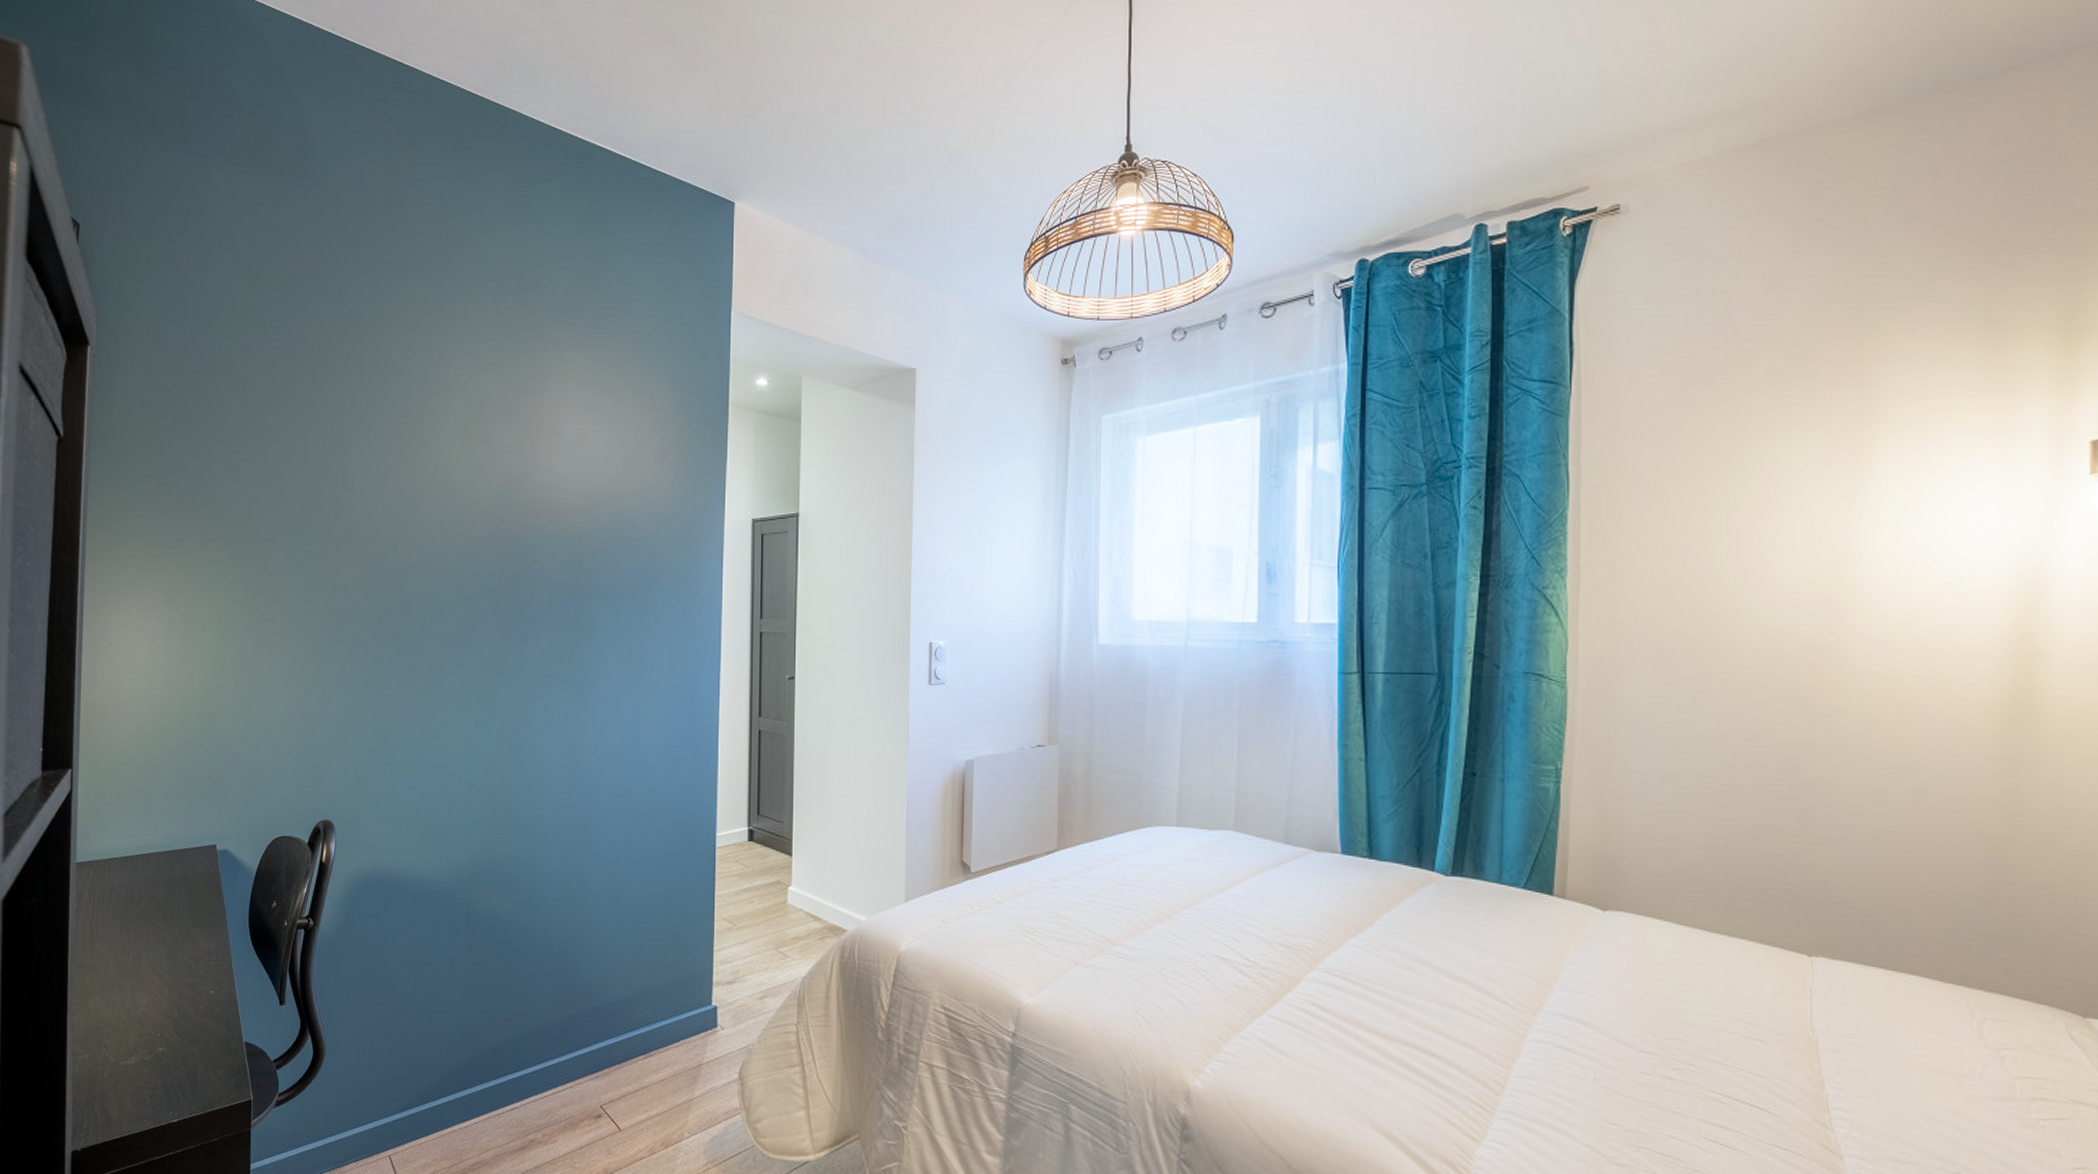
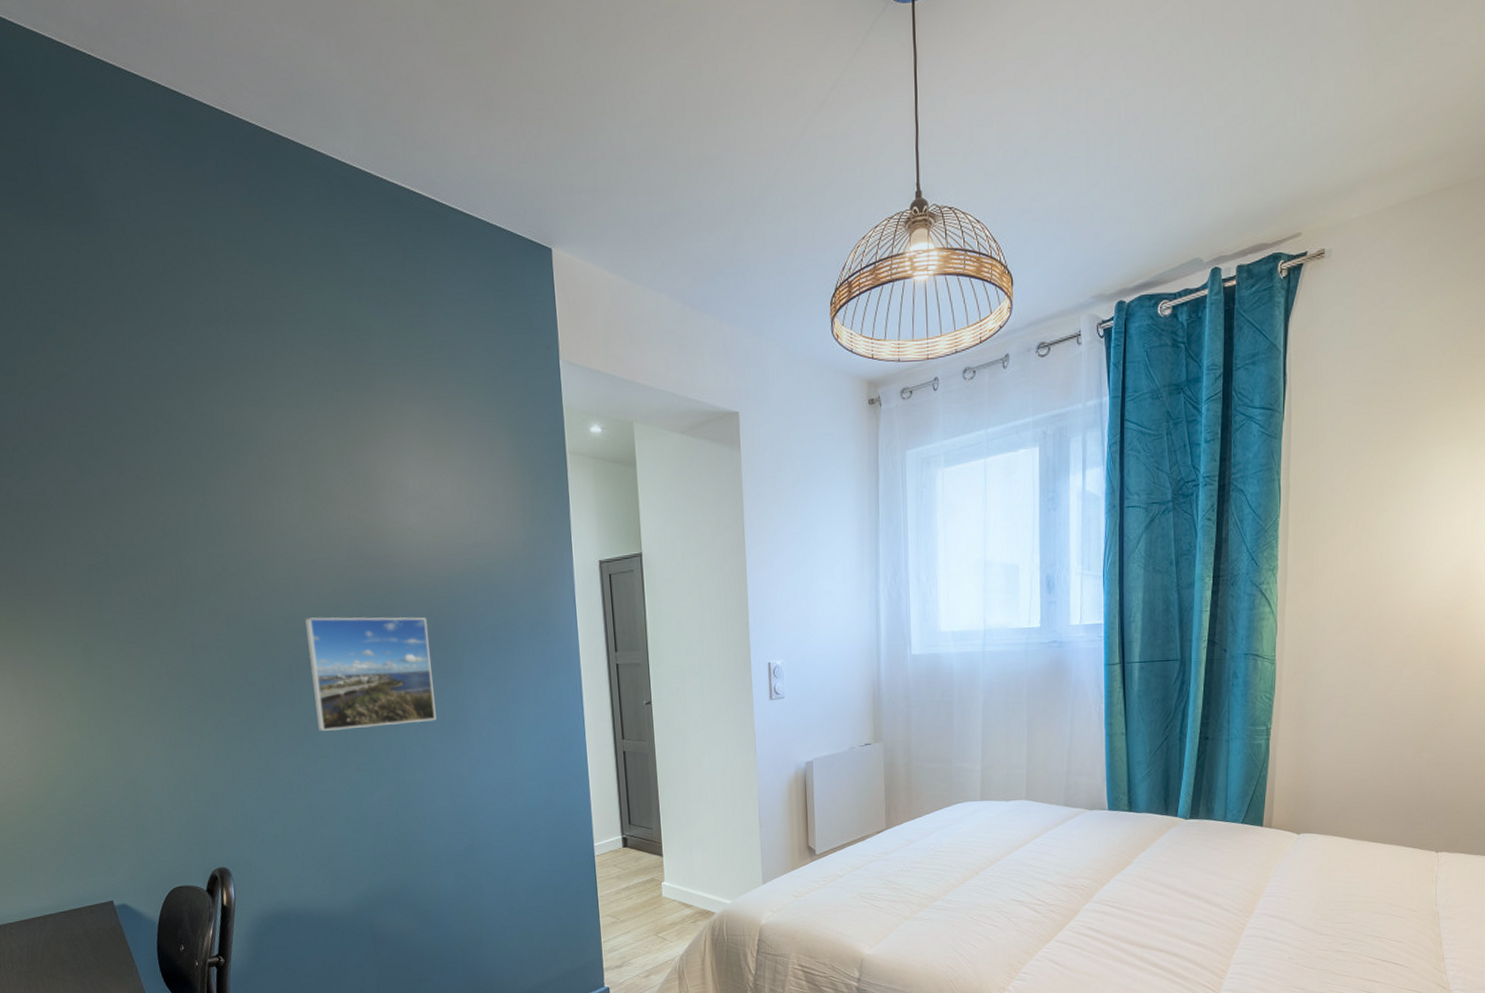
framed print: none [443,562,567,682] -> present [304,616,436,731]

